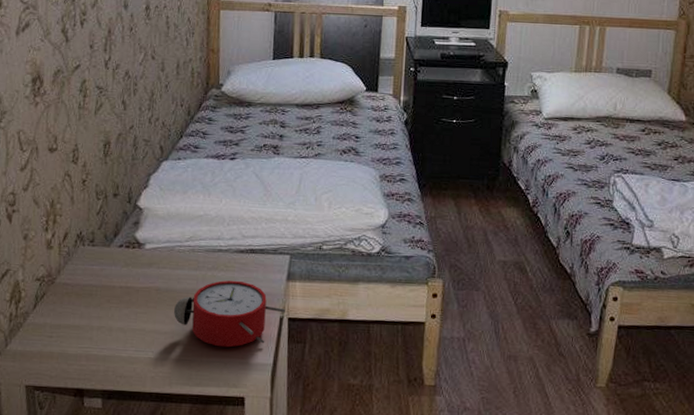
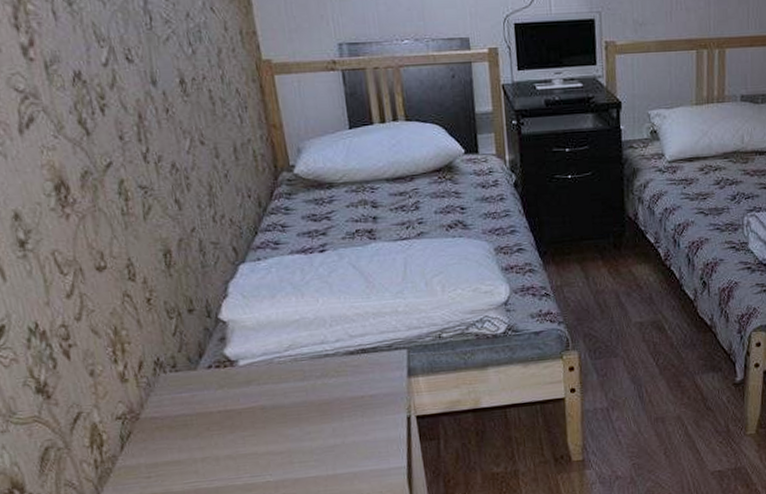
alarm clock: present [173,280,286,348] -> none [285,385,413,458]

